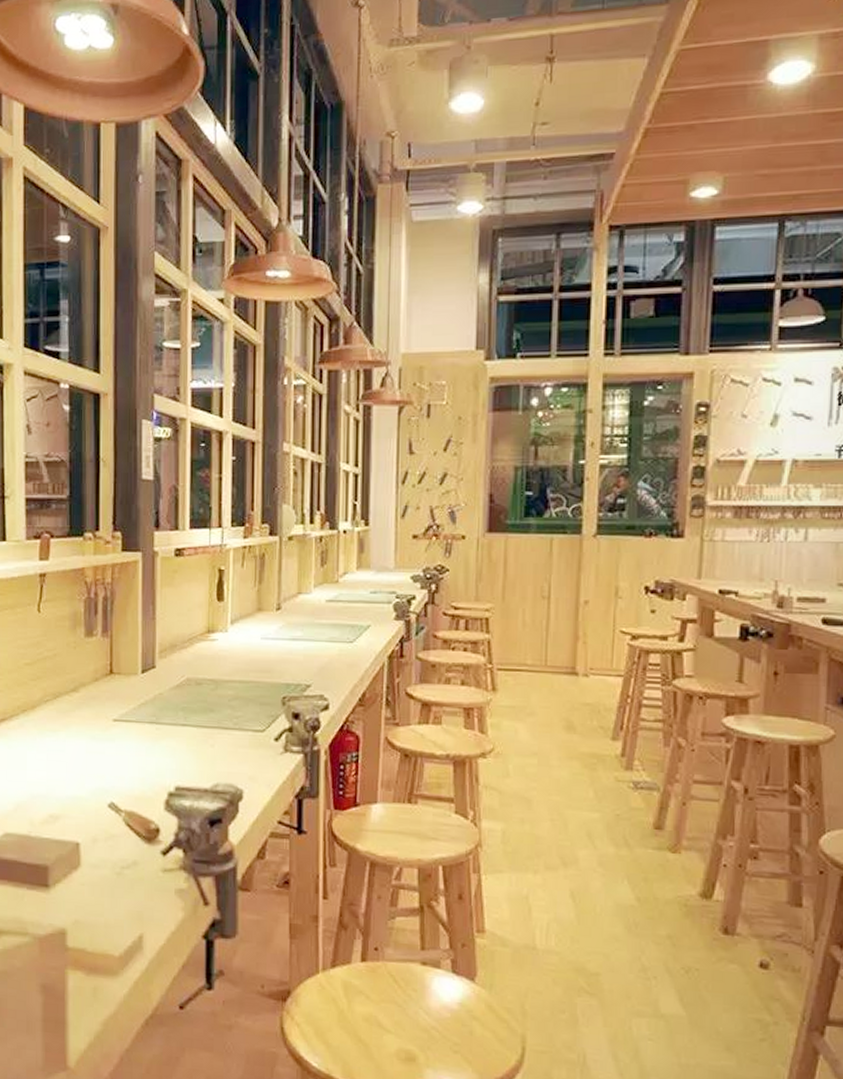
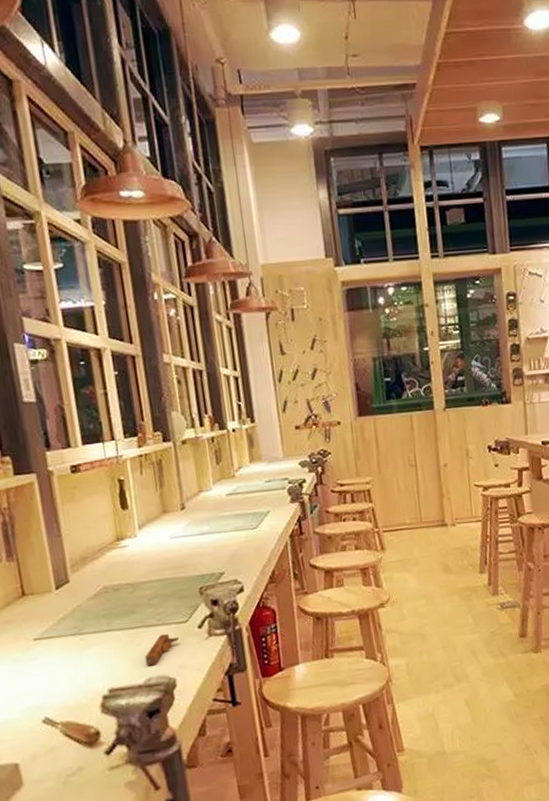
hand plane: none [216,739,252,771] -> present [144,634,179,666]

